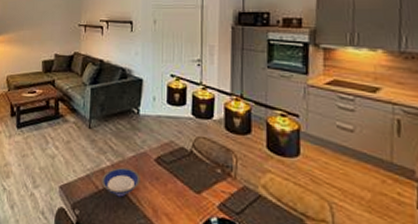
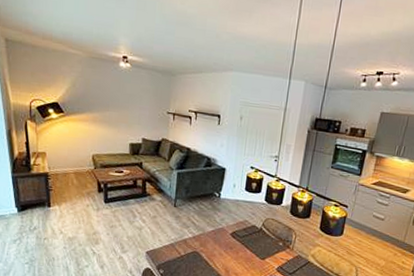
bowl: present [101,167,140,197] -> none [183,238,217,261]

